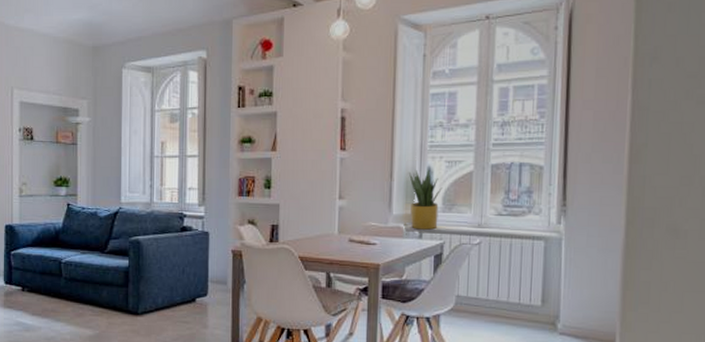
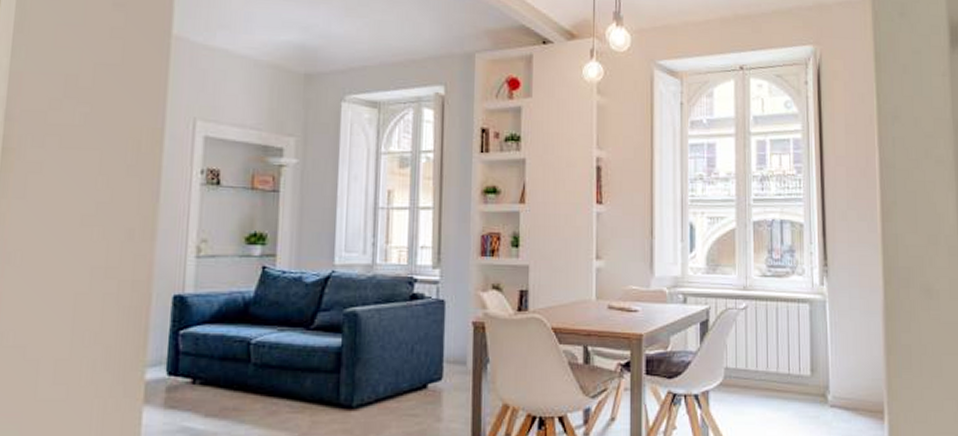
planter: present [409,168,443,230] -> none [671,224,706,293]

